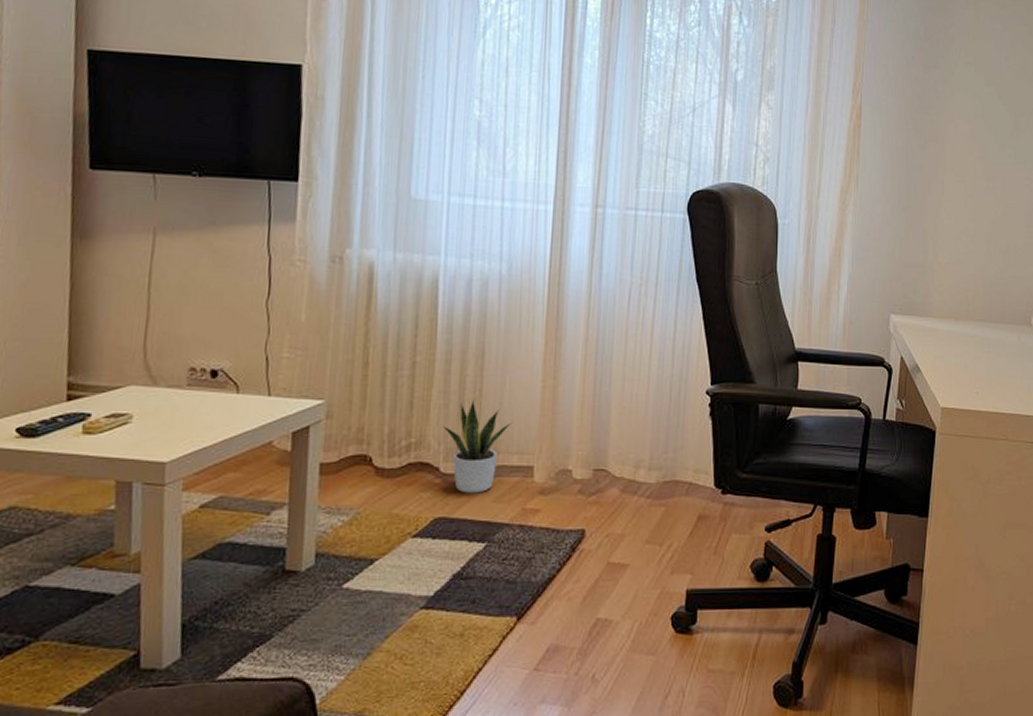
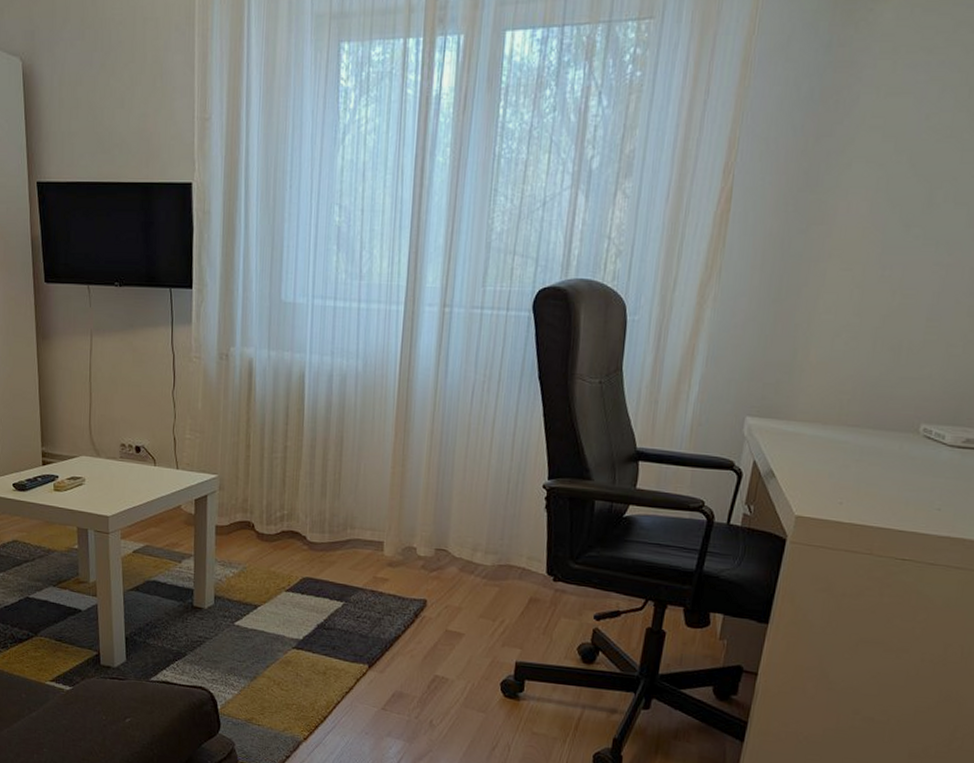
potted plant: present [442,400,513,494] -> none [309,481,367,561]

